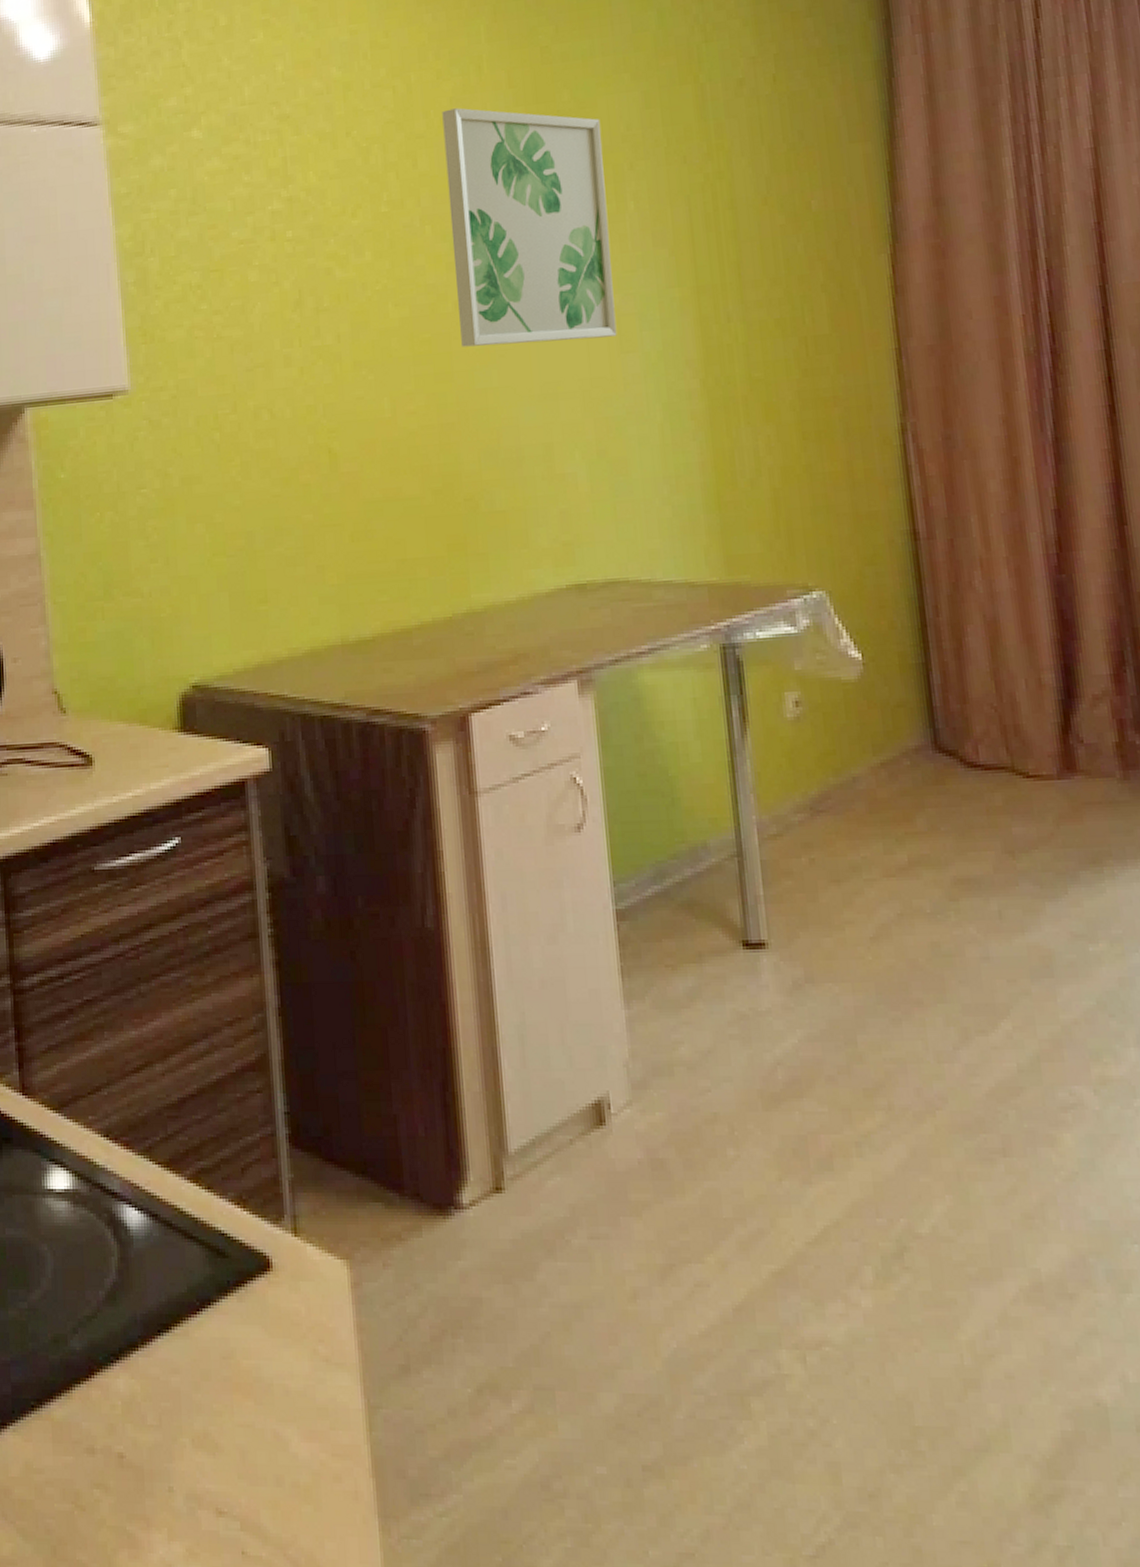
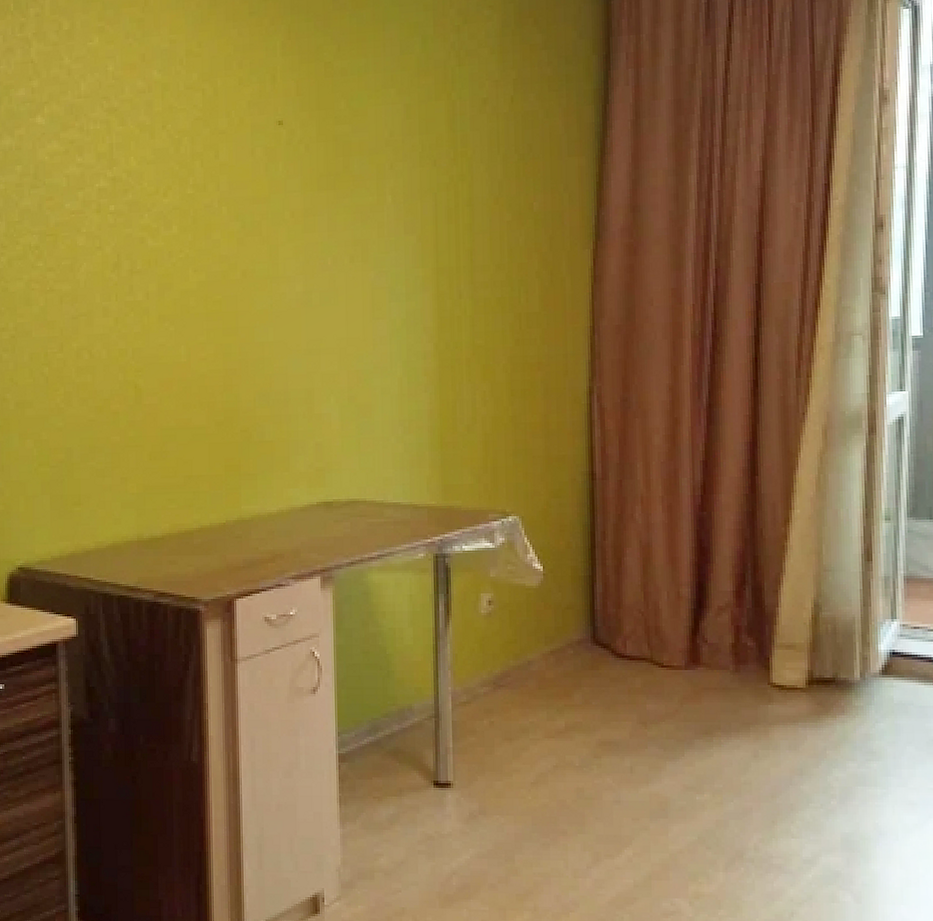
wall art: present [442,108,617,347] -> none [241,110,371,308]

